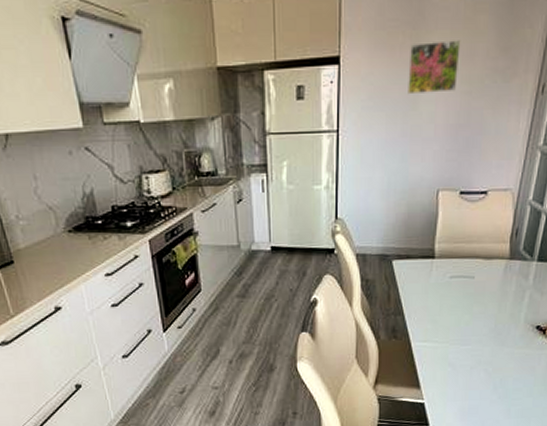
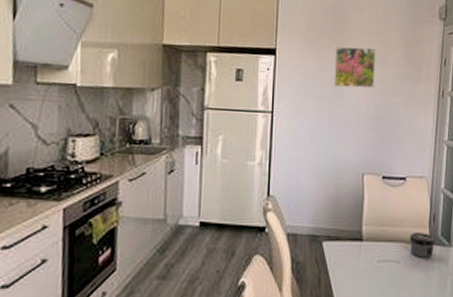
jar: none [486,248,516,273] -> present [409,233,435,258]

